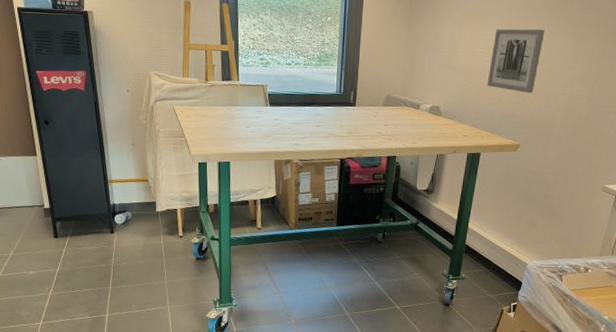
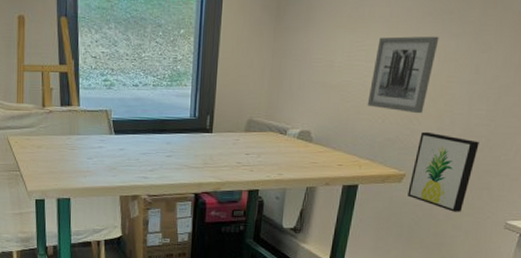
wall art: none [522,108,580,177] -> present [407,131,479,212]

